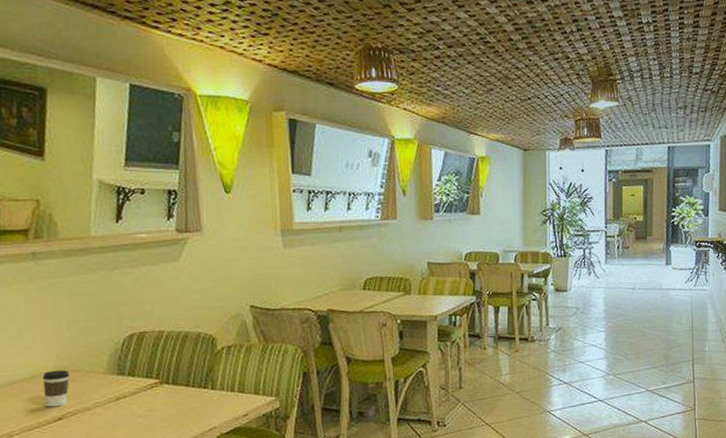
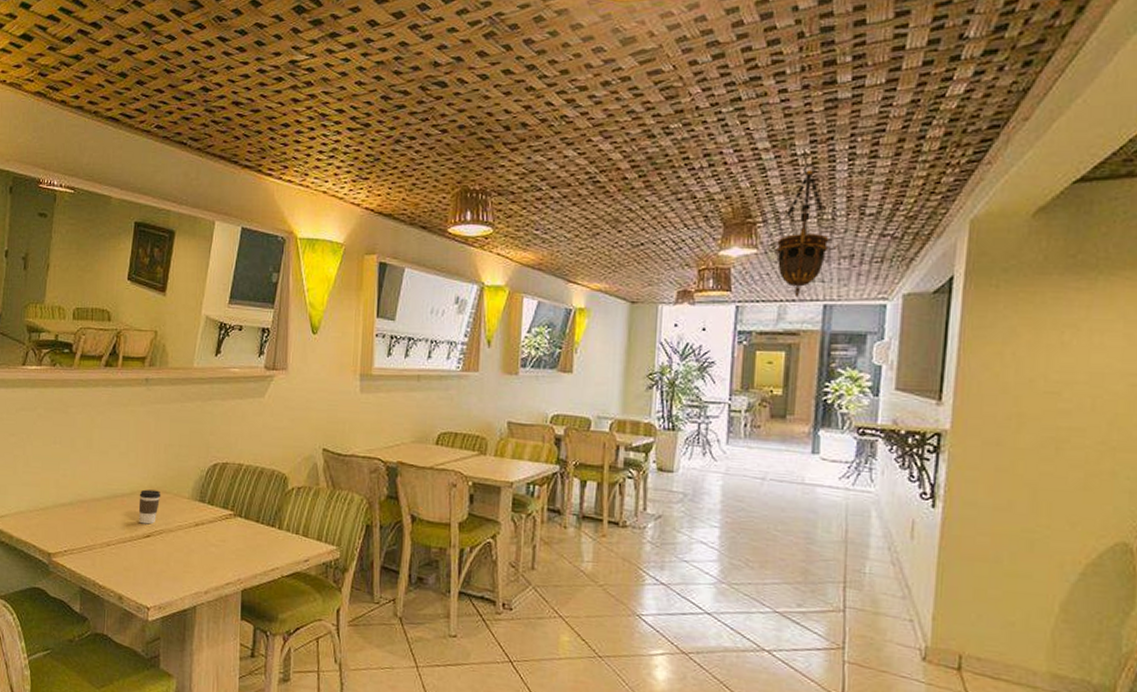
hanging lantern: none [625,30,678,142] -> present [767,163,842,298]

